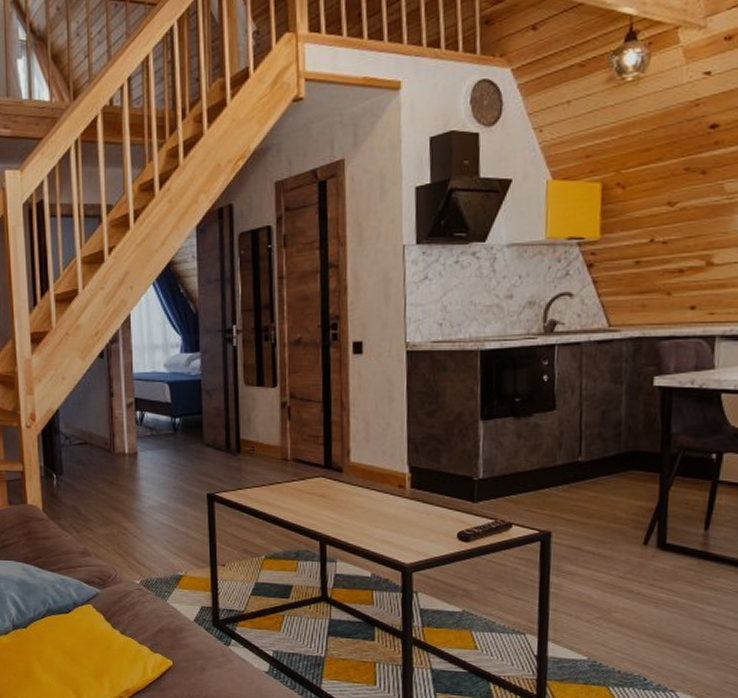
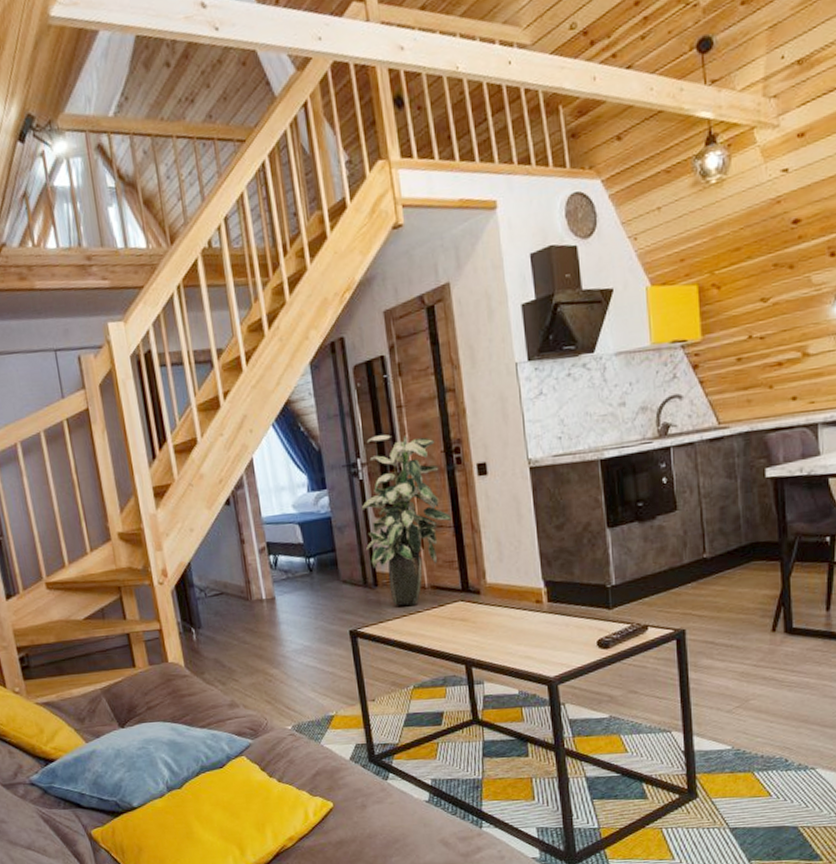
indoor plant: none [232,304,322,475] -> present [361,434,453,606]

